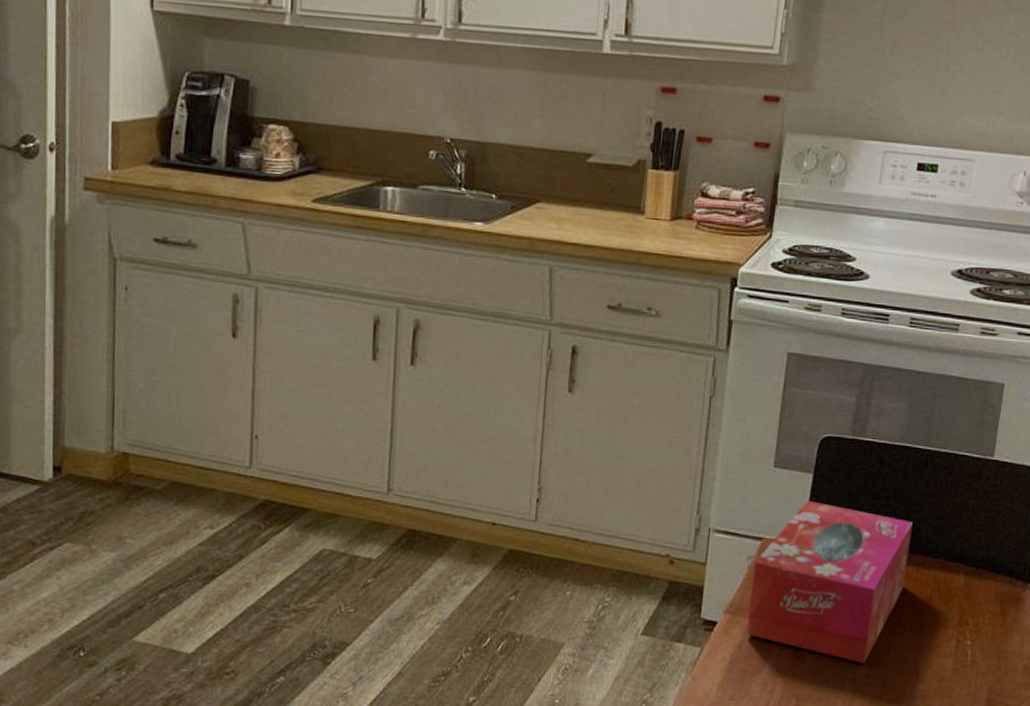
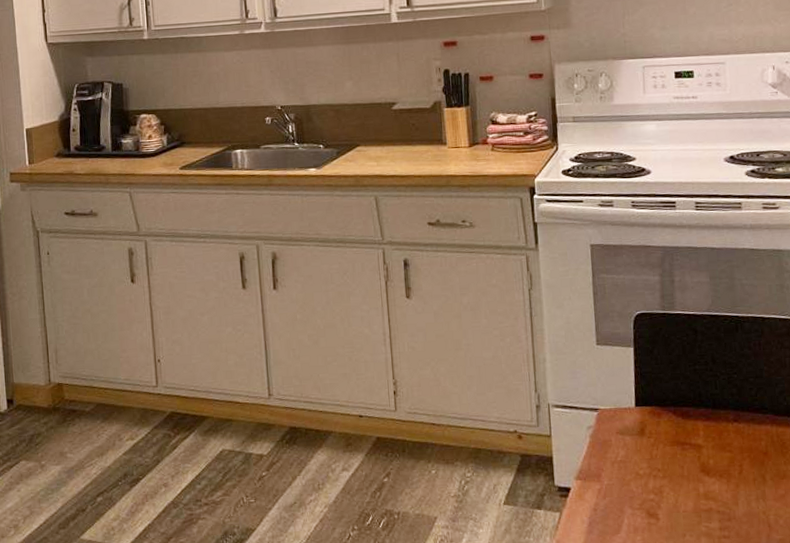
tissue box: present [746,501,913,664] -> none [595,372,739,518]

